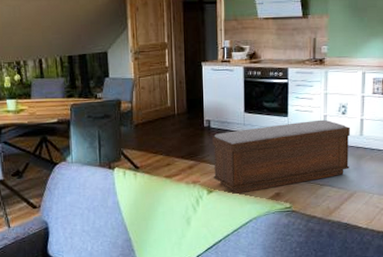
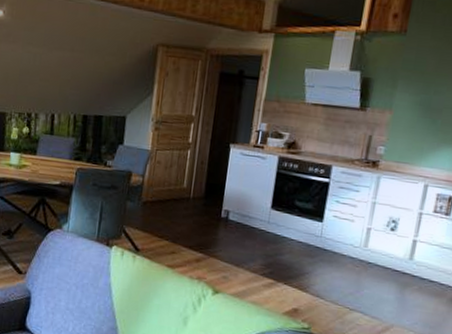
bench: present [212,119,350,194] -> none [222,227,398,303]

